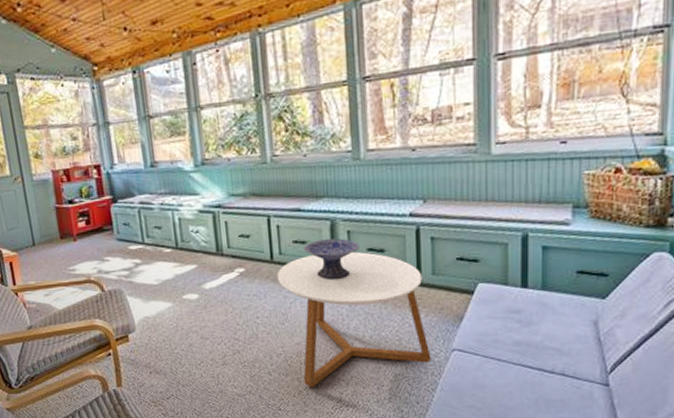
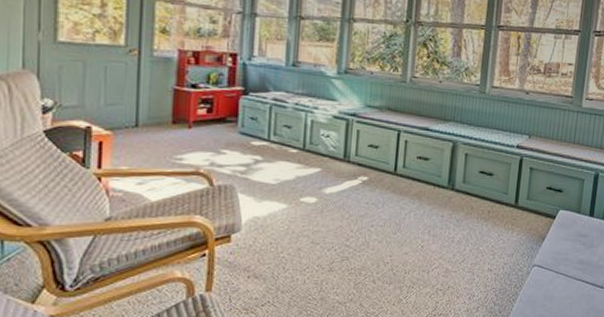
coffee table: present [277,251,431,387] -> none [397,172,519,296]
decorative bowl: present [303,238,359,281] -> none [425,158,473,197]

